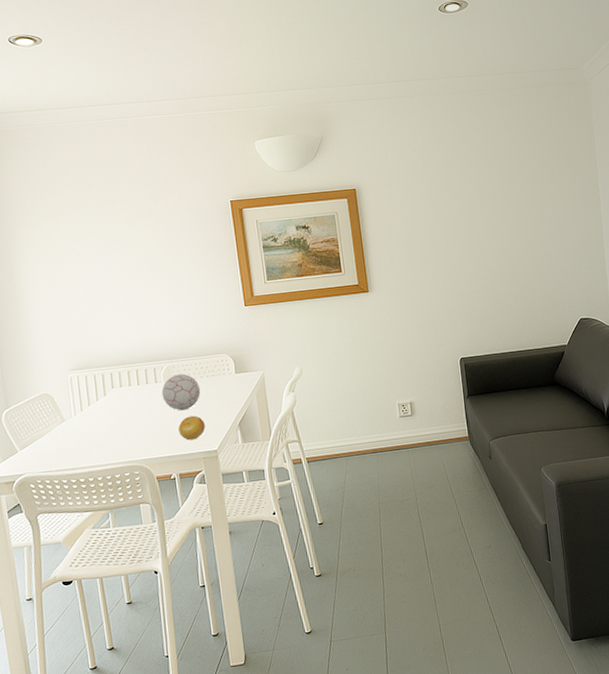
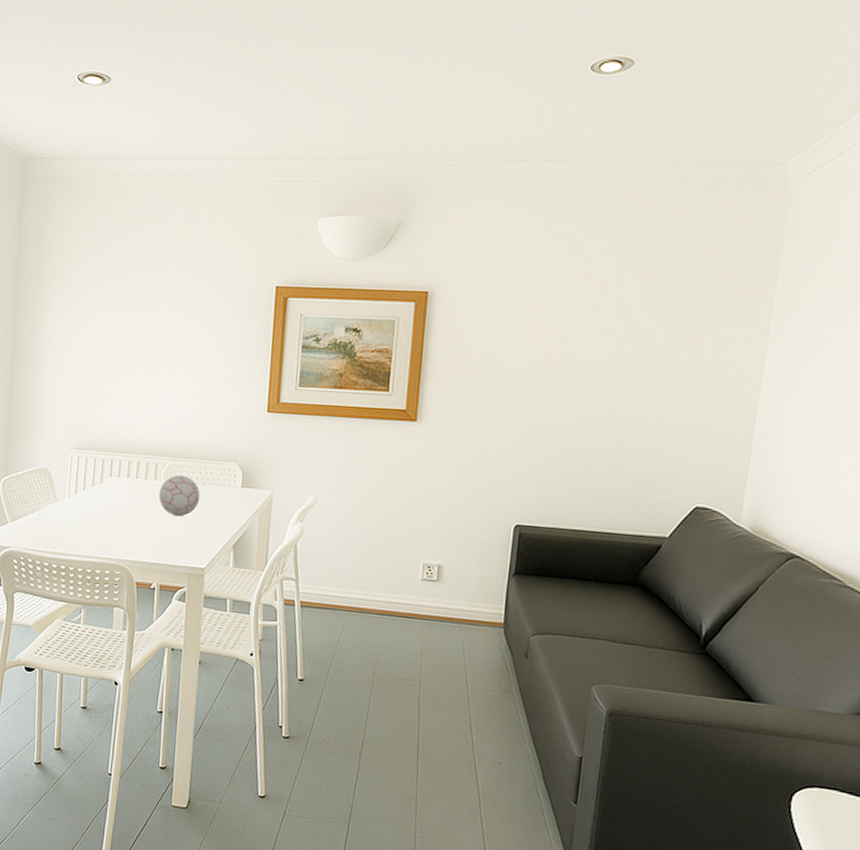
fruit: present [178,415,205,441] -> none [168,524,197,552]

